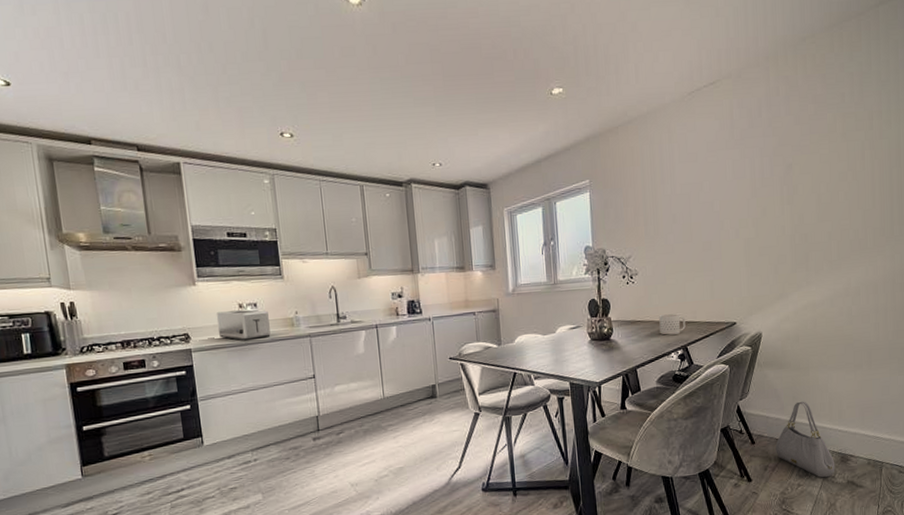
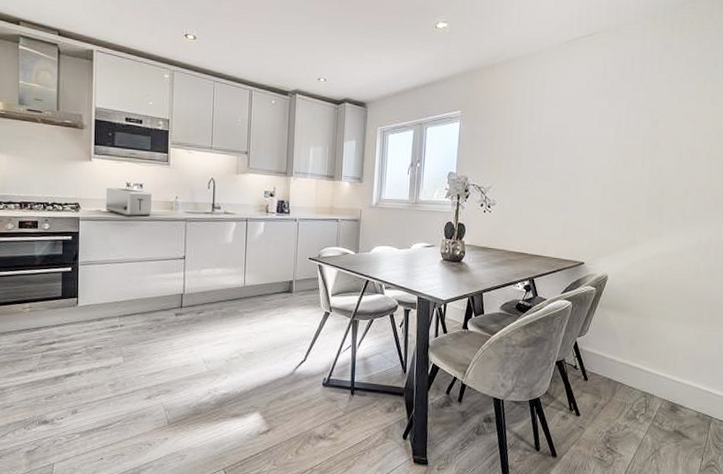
mug: present [659,313,686,335] -> none [509,245,535,266]
handbag: present [775,401,835,478] -> none [607,346,664,424]

